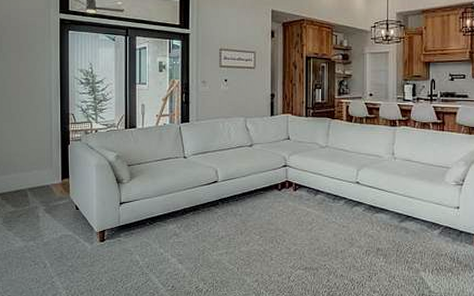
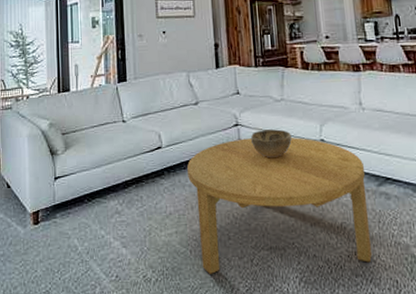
coffee table: none [239,178,390,287] -> present [187,137,372,274]
decorative bowl: none [297,171,332,195] -> present [251,129,292,157]

